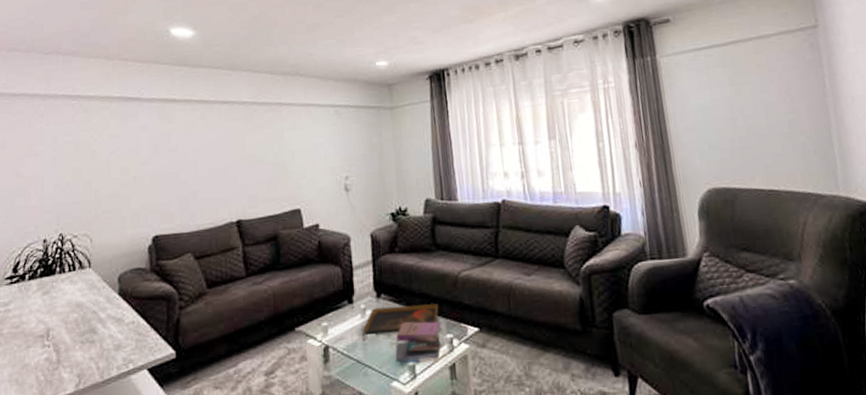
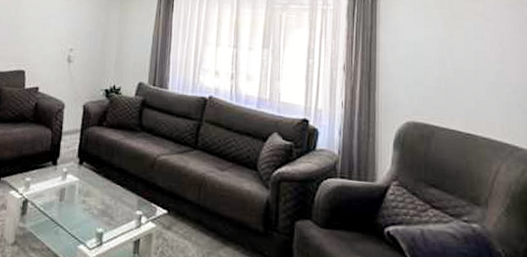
decorative tray: present [363,304,439,334] -> none [61,173,134,201]
books: present [395,321,442,364] -> none [86,191,133,235]

